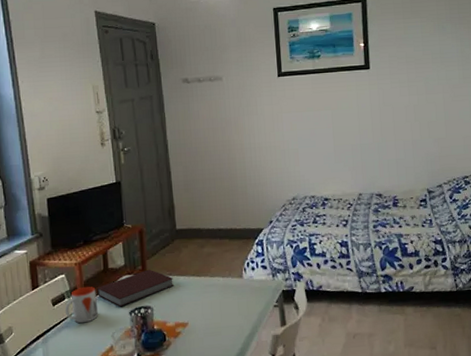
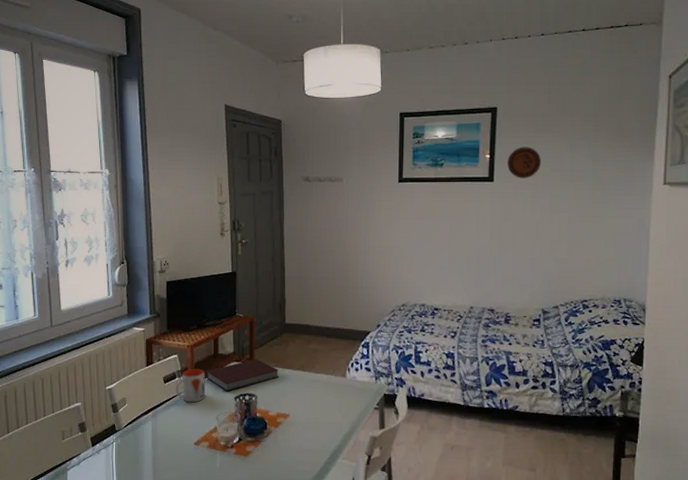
decorative plate: none [381,33,413,64] -> present [507,147,541,178]

